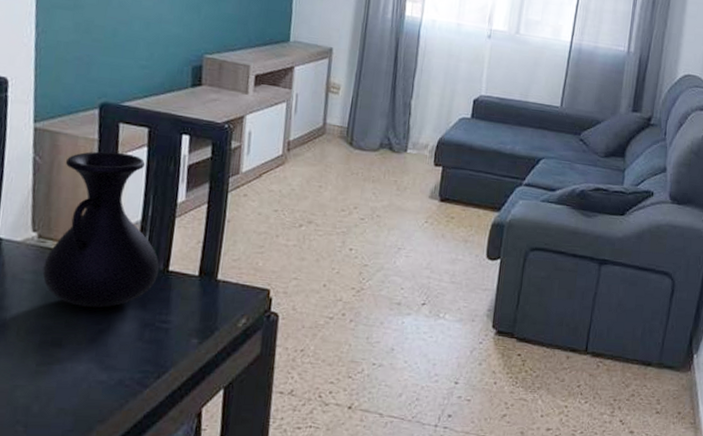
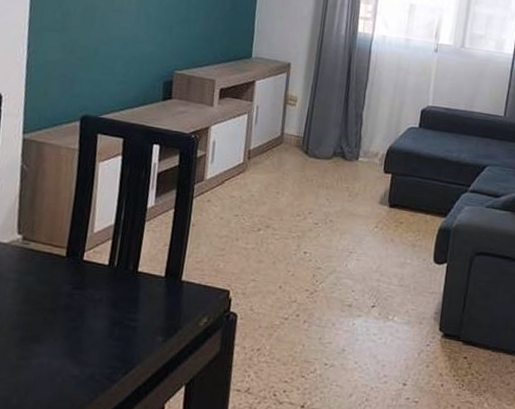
vase: present [42,151,159,308] -> none [25,160,129,306]

